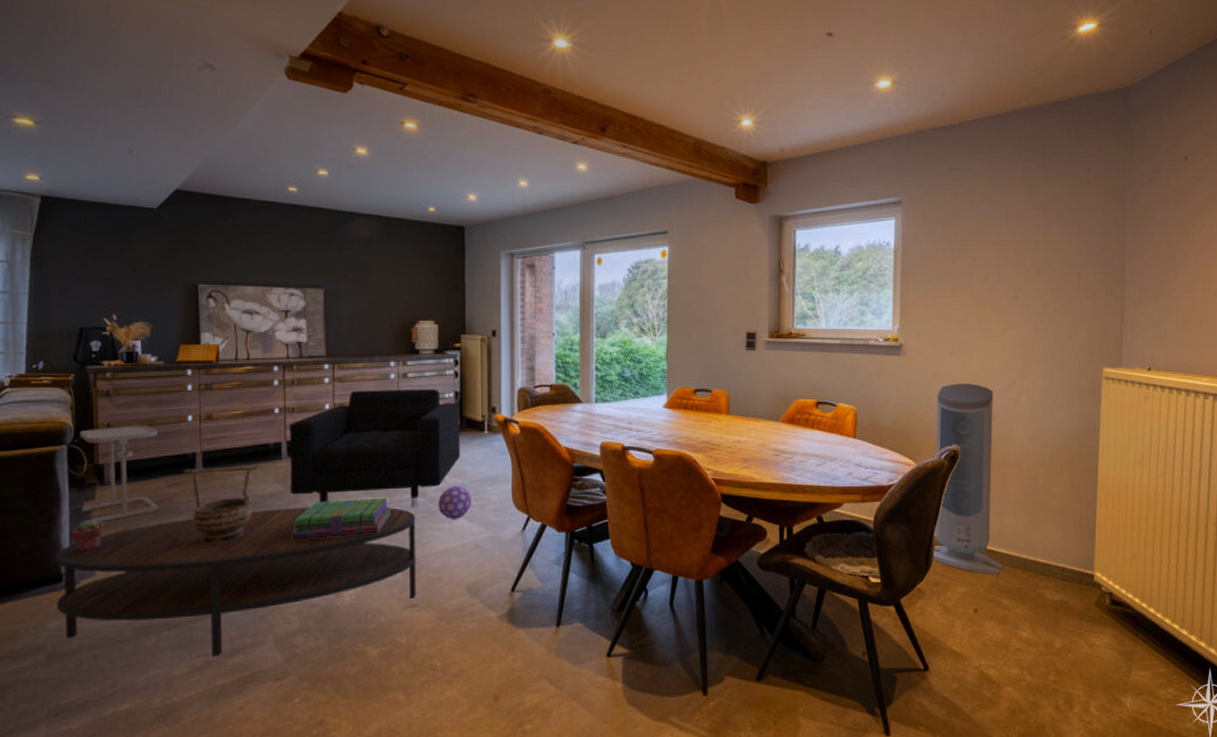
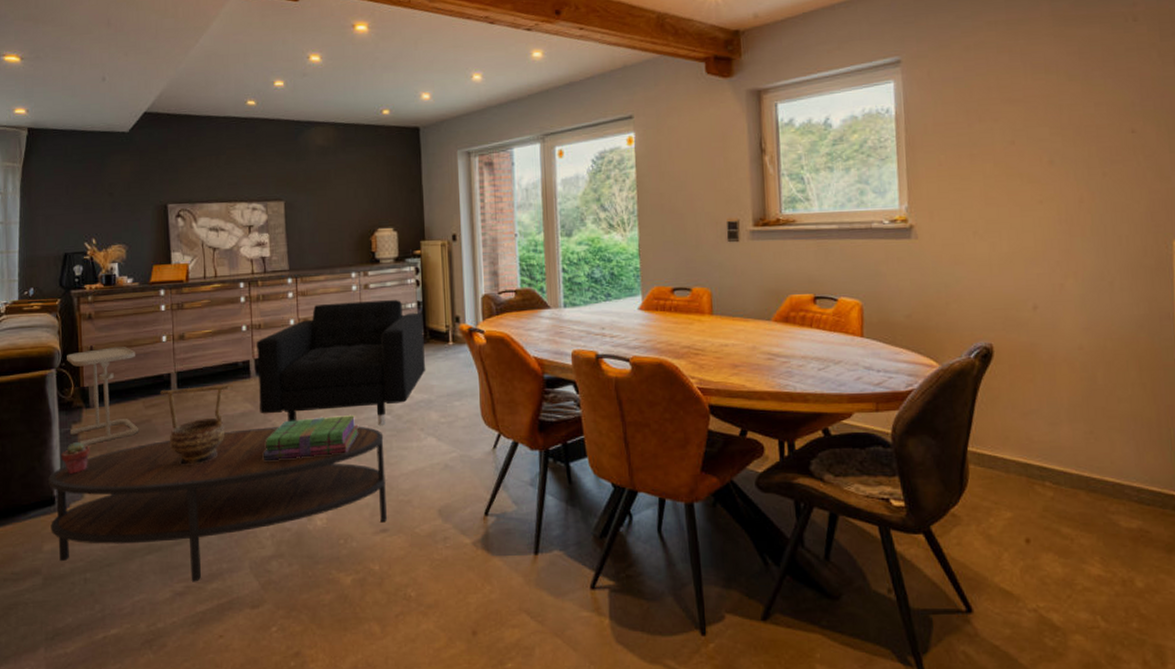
decorative ball: present [438,486,471,519] -> none [405,402,439,437]
air purifier: present [931,383,1004,575] -> none [960,267,1060,497]

